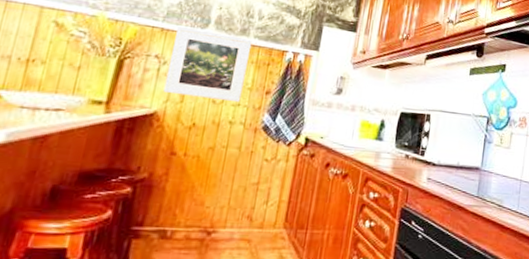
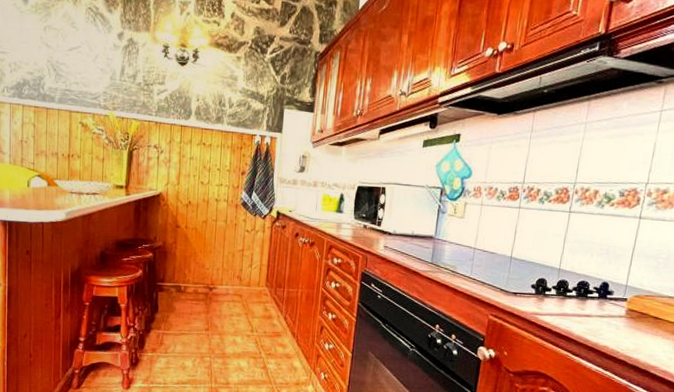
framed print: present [163,25,253,103] -> none [164,118,227,183]

